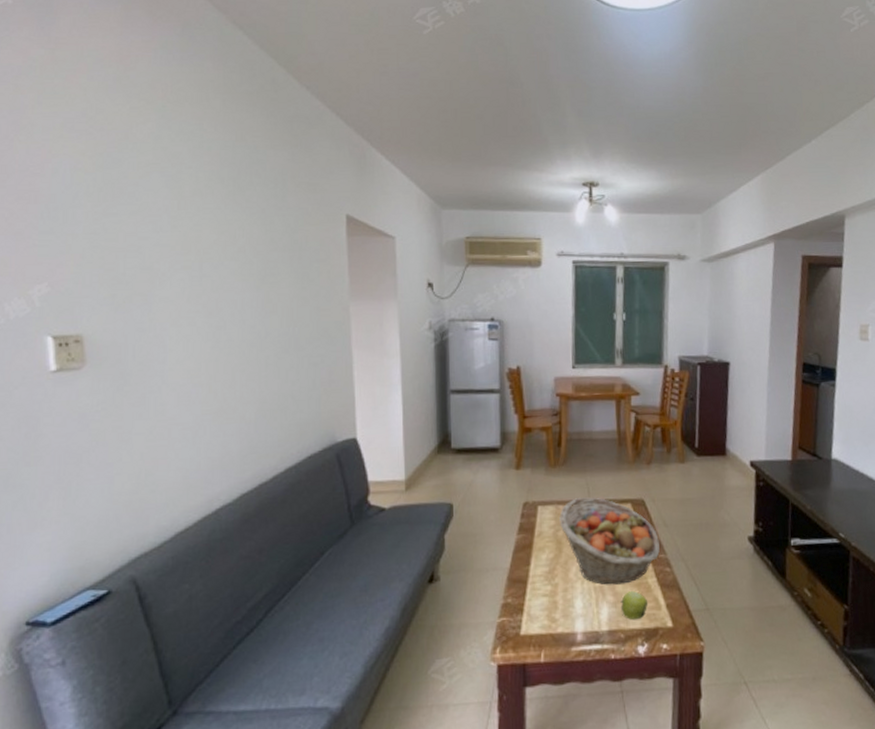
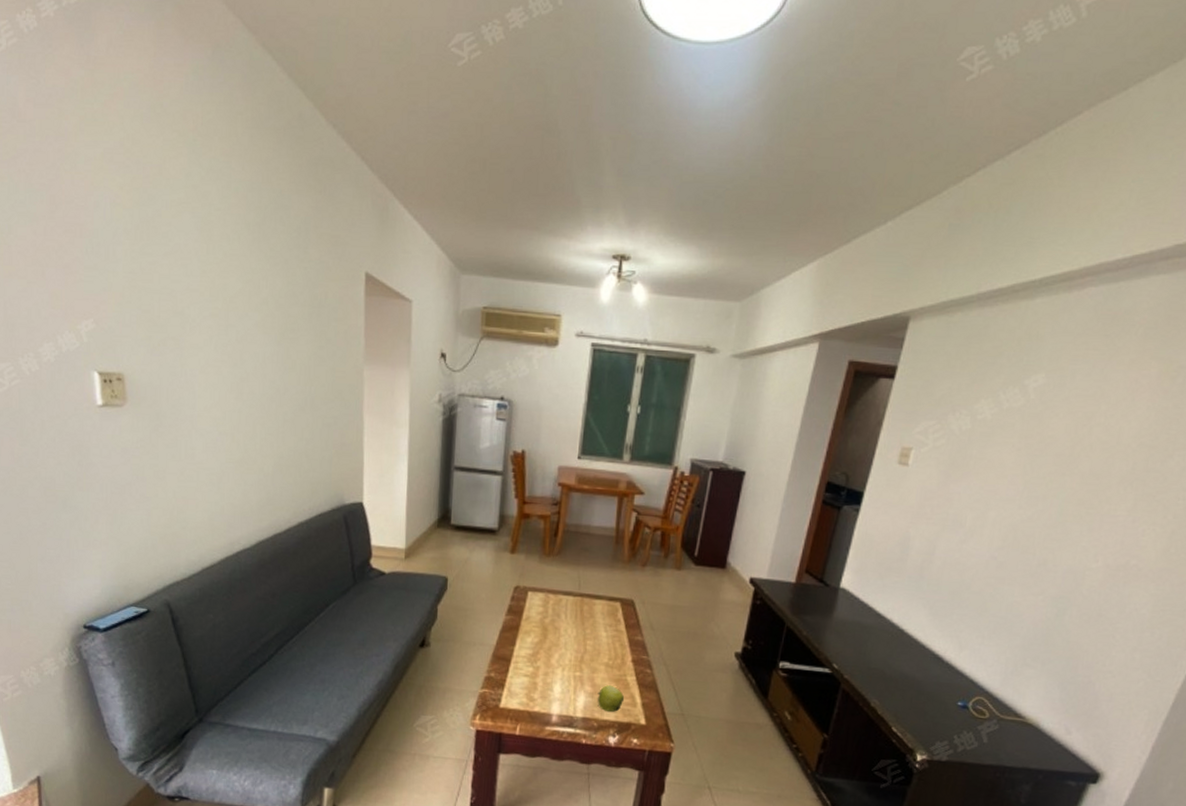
fruit basket: present [559,496,660,585] -> none [547,588,644,678]

